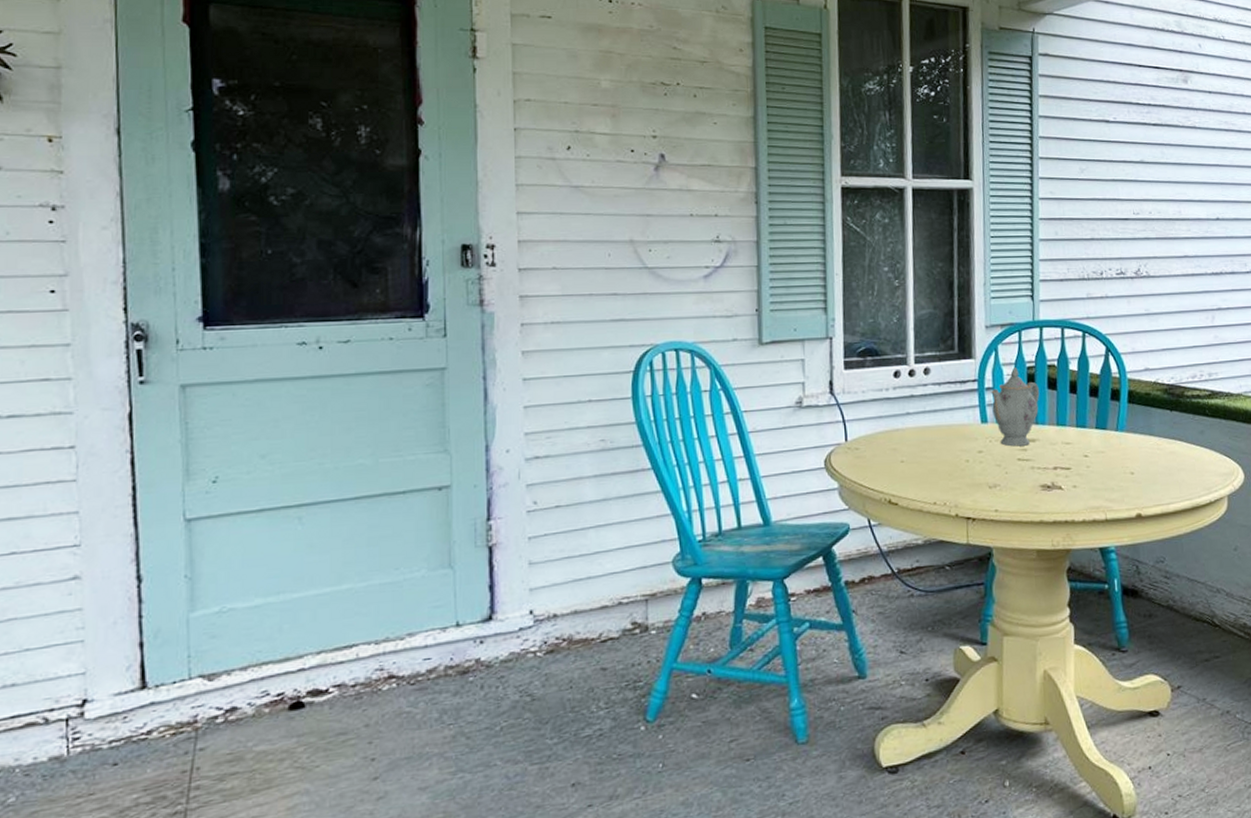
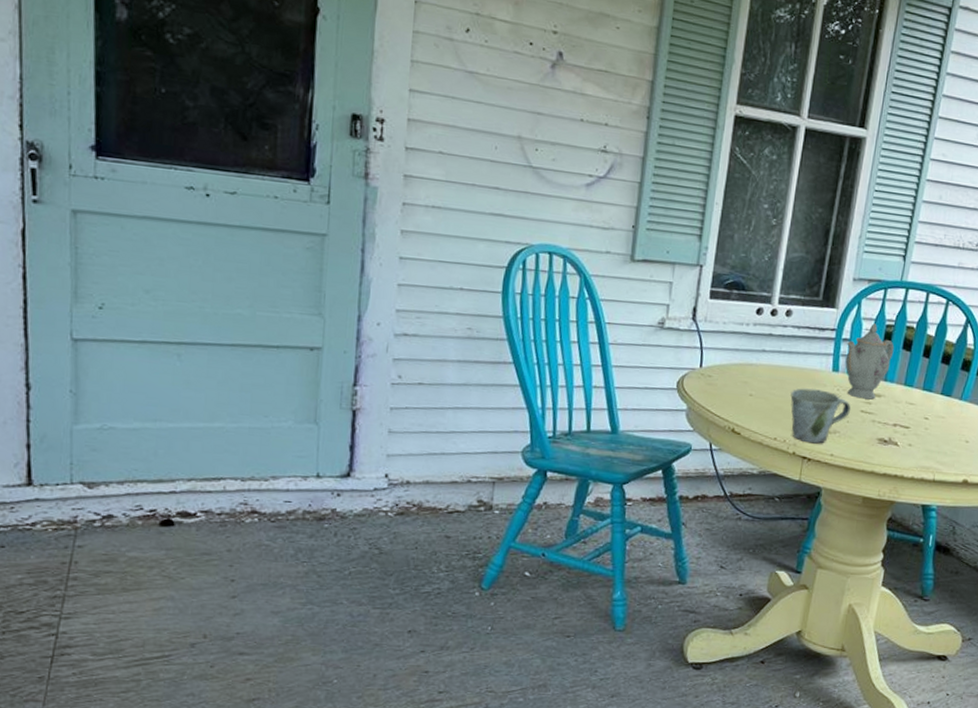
mug: none [943,443,1007,502] -> present [790,388,851,444]

